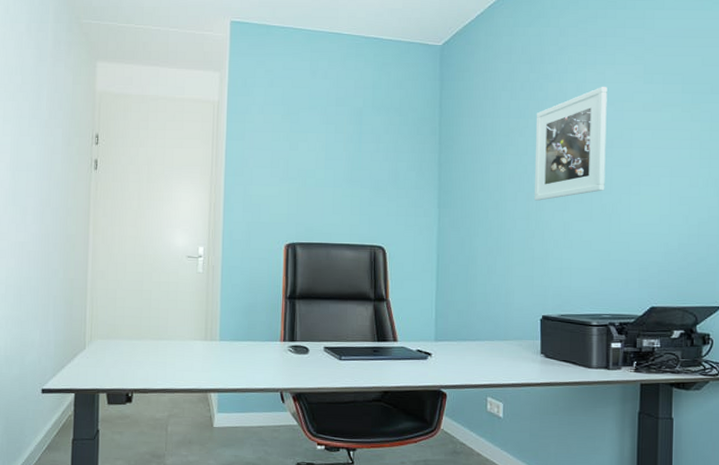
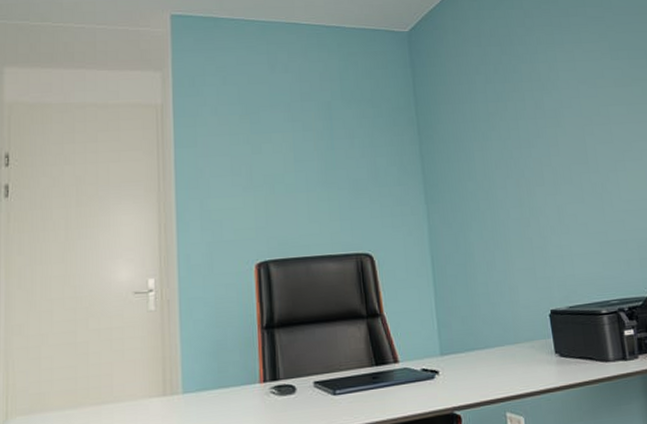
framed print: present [533,87,607,201] -> none [513,65,592,186]

